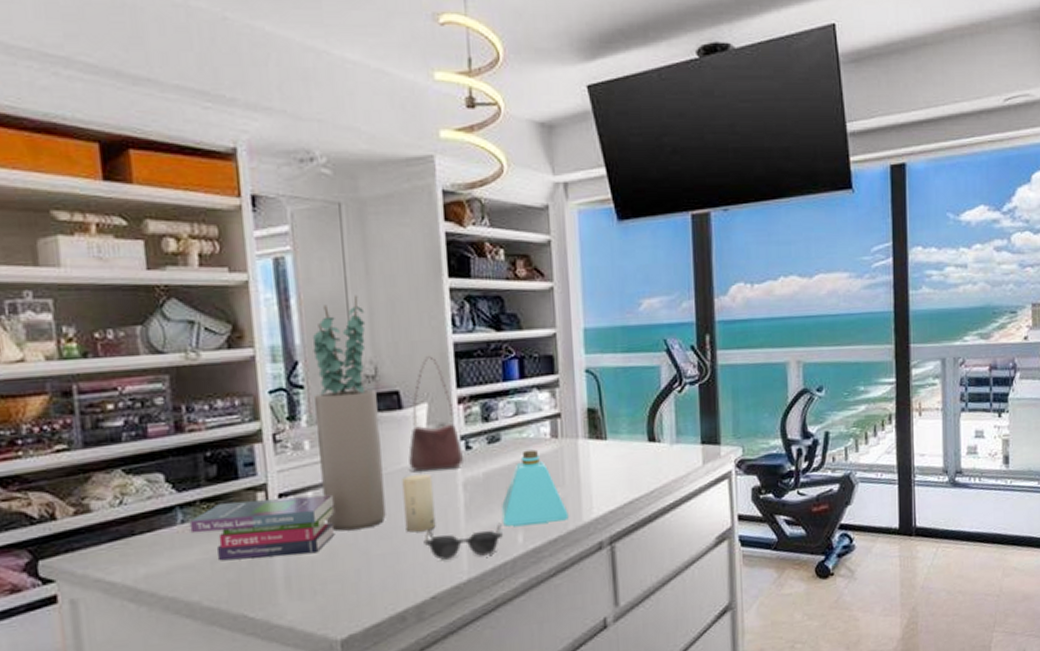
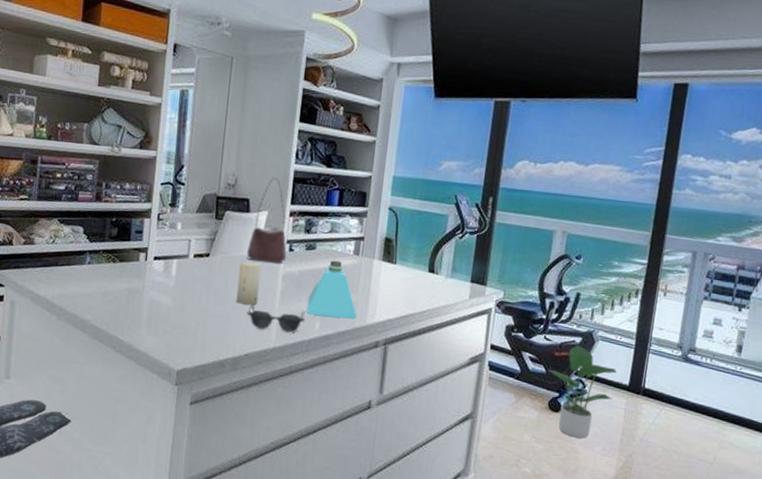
books: present [189,494,335,561] -> none [93,255,191,304]
vase: present [312,295,386,531] -> none [182,124,236,294]
potted plant: none [807,494,884,604] -> present [547,345,617,439]

